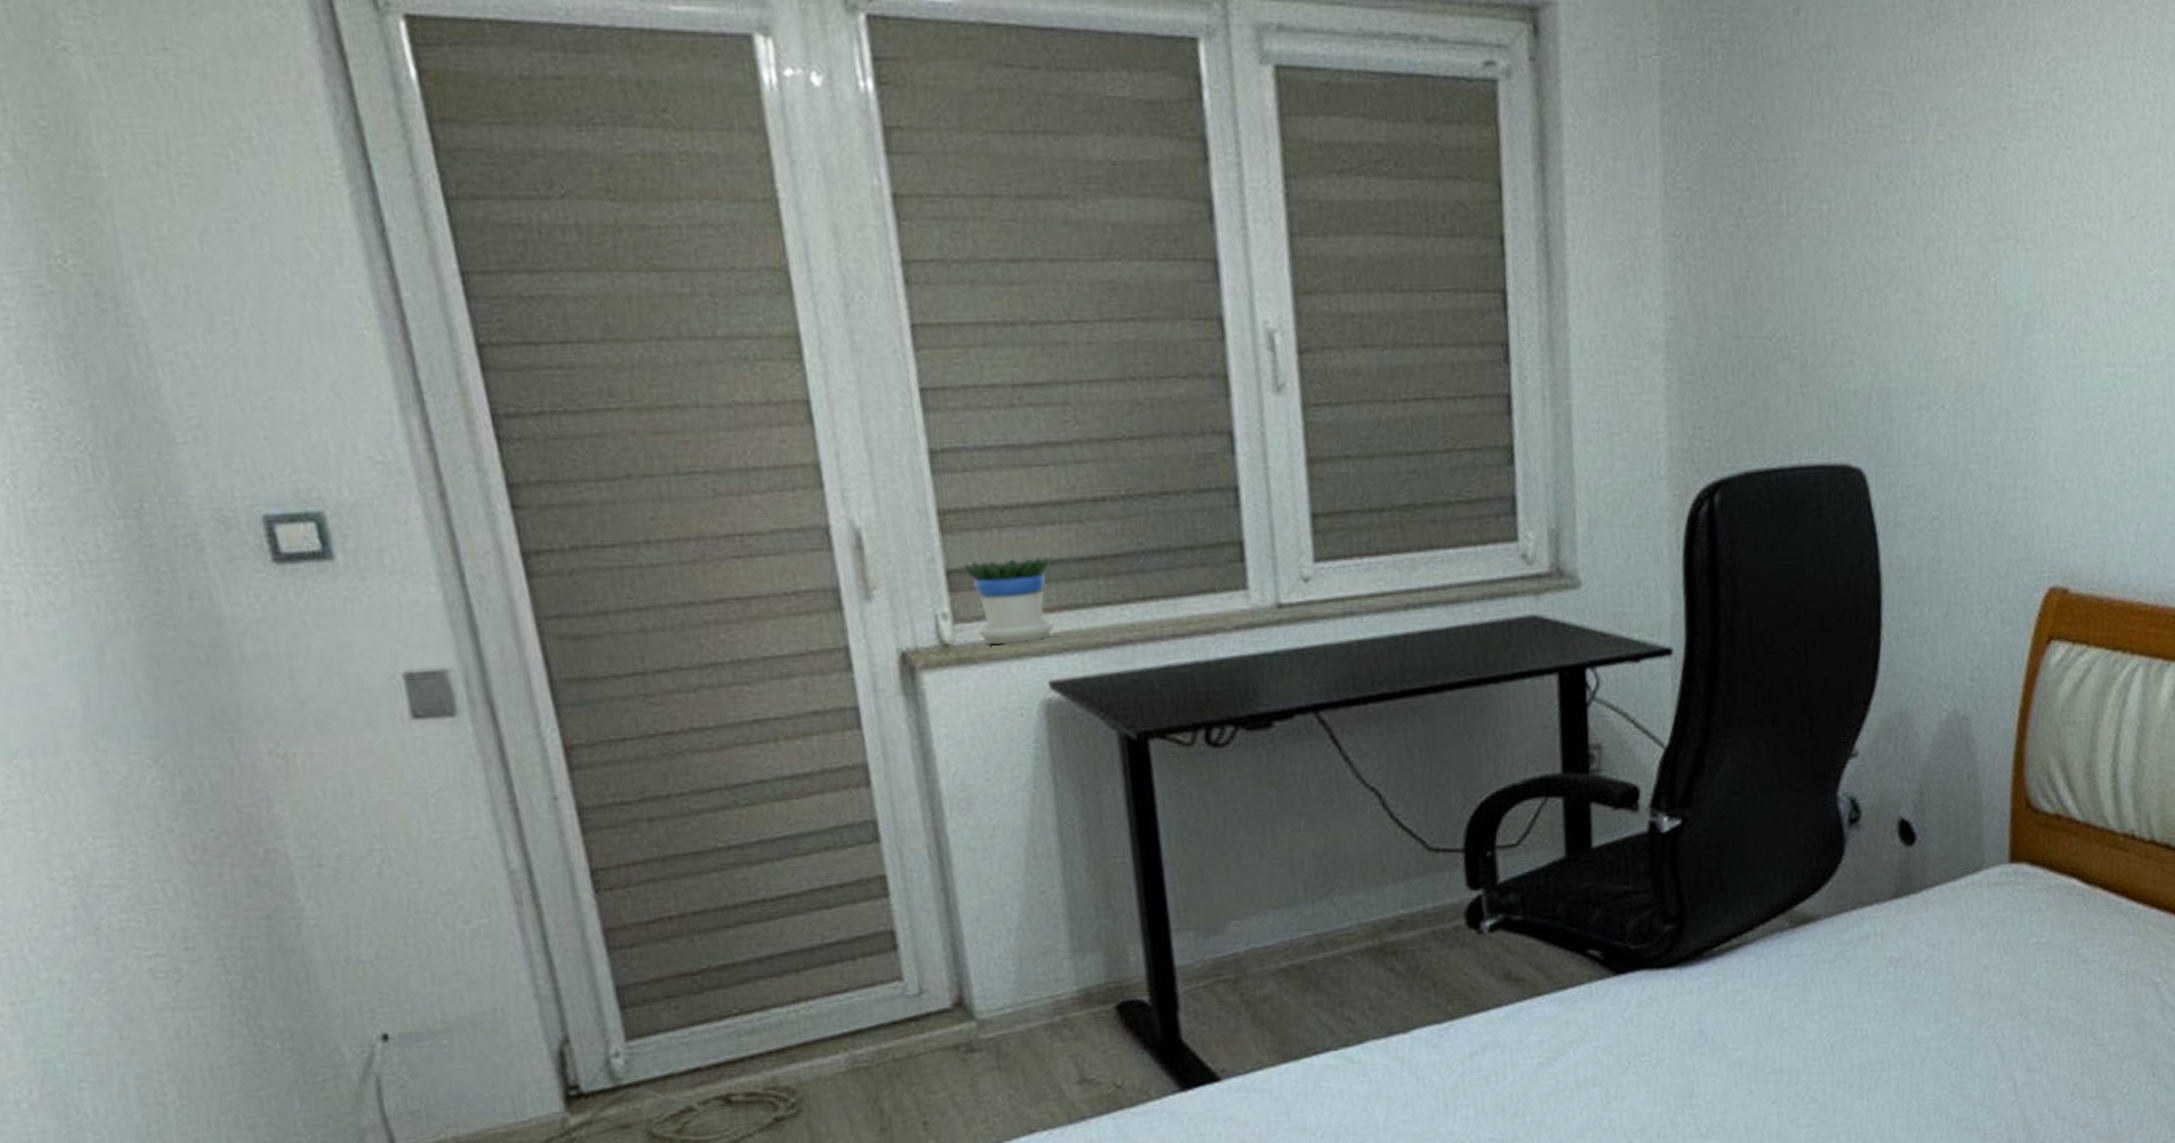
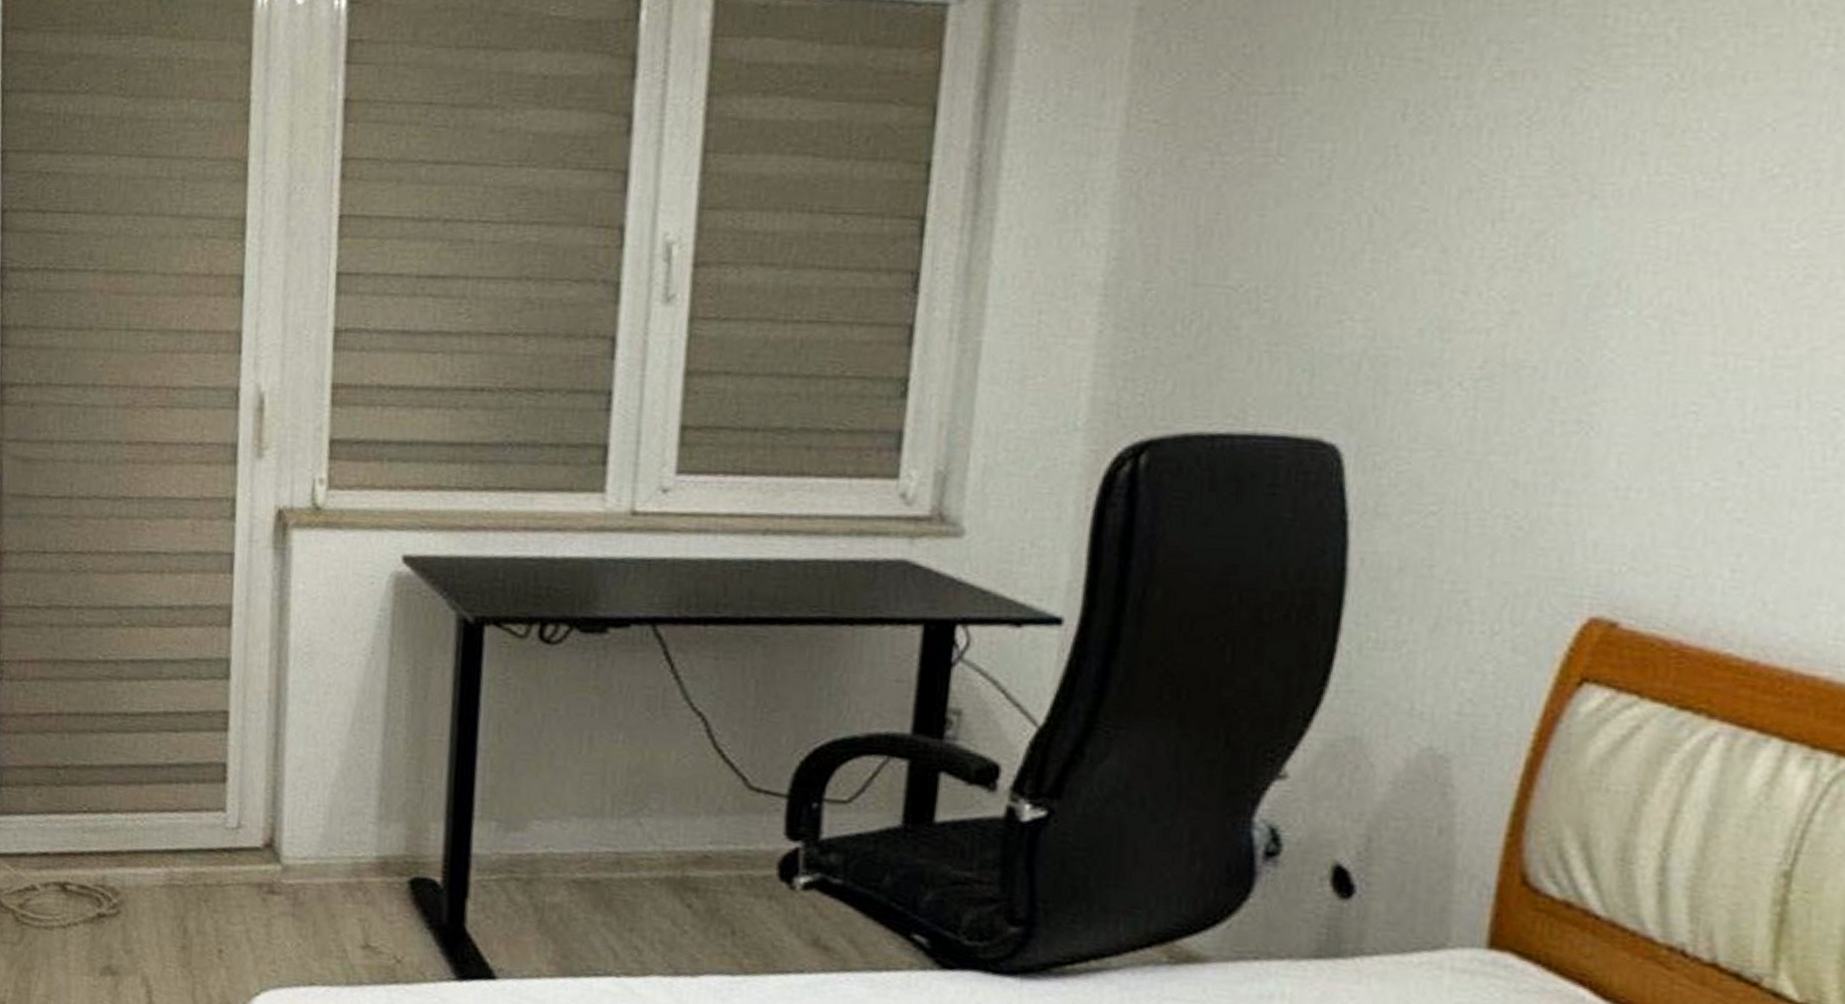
flowerpot: present [965,557,1054,646] -> none [346,434,423,518]

